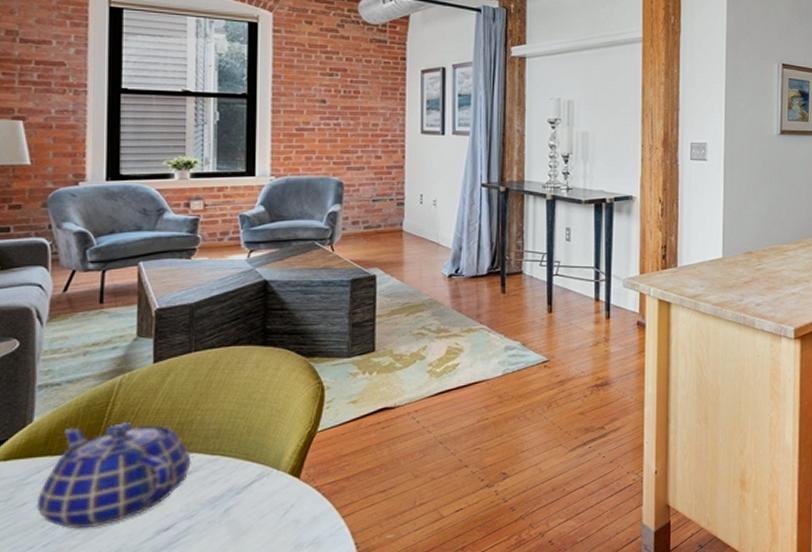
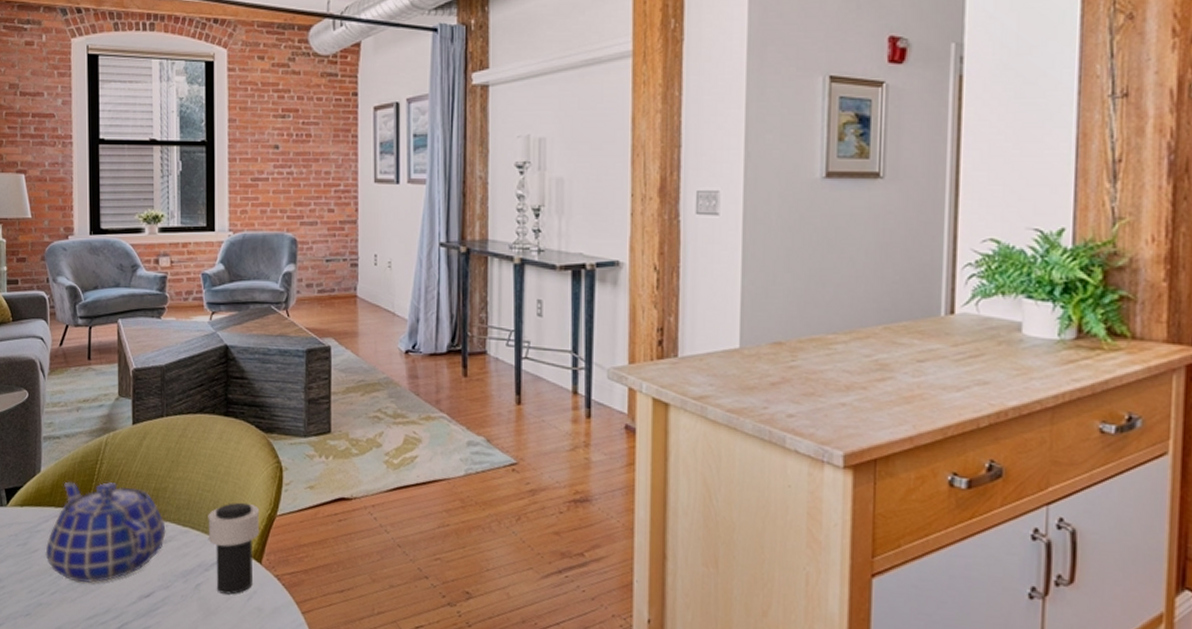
cup: none [240,424,299,513] -> present [208,502,260,595]

